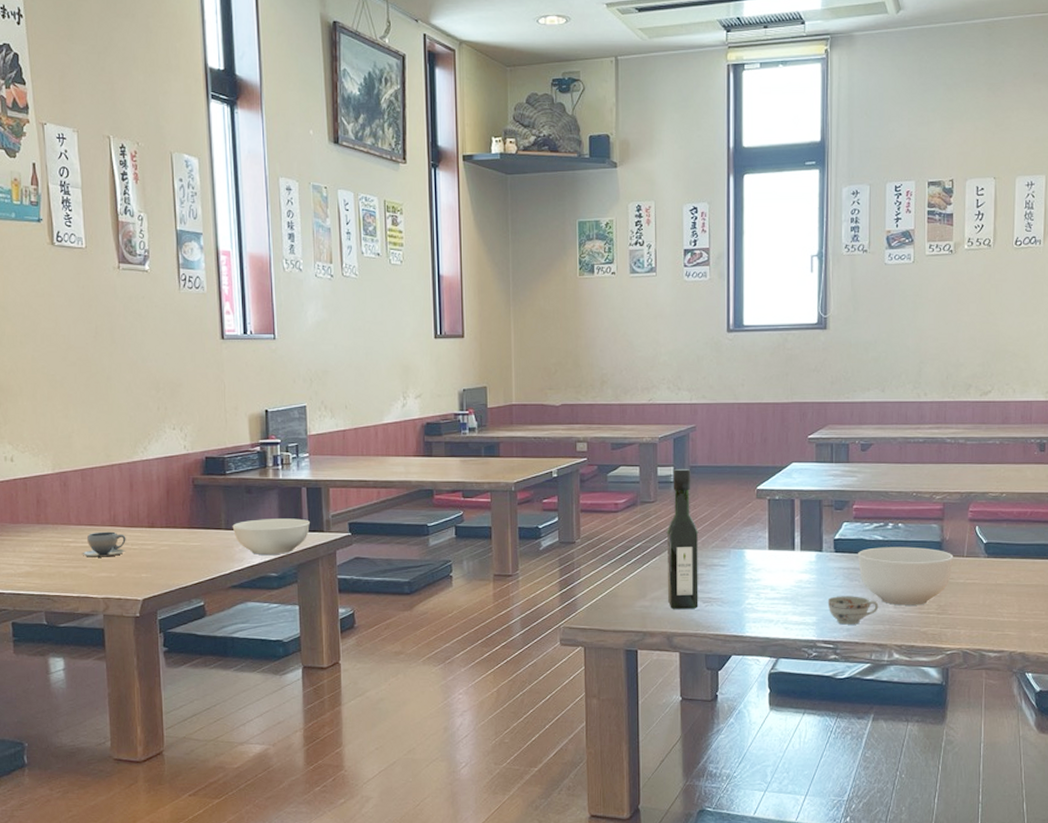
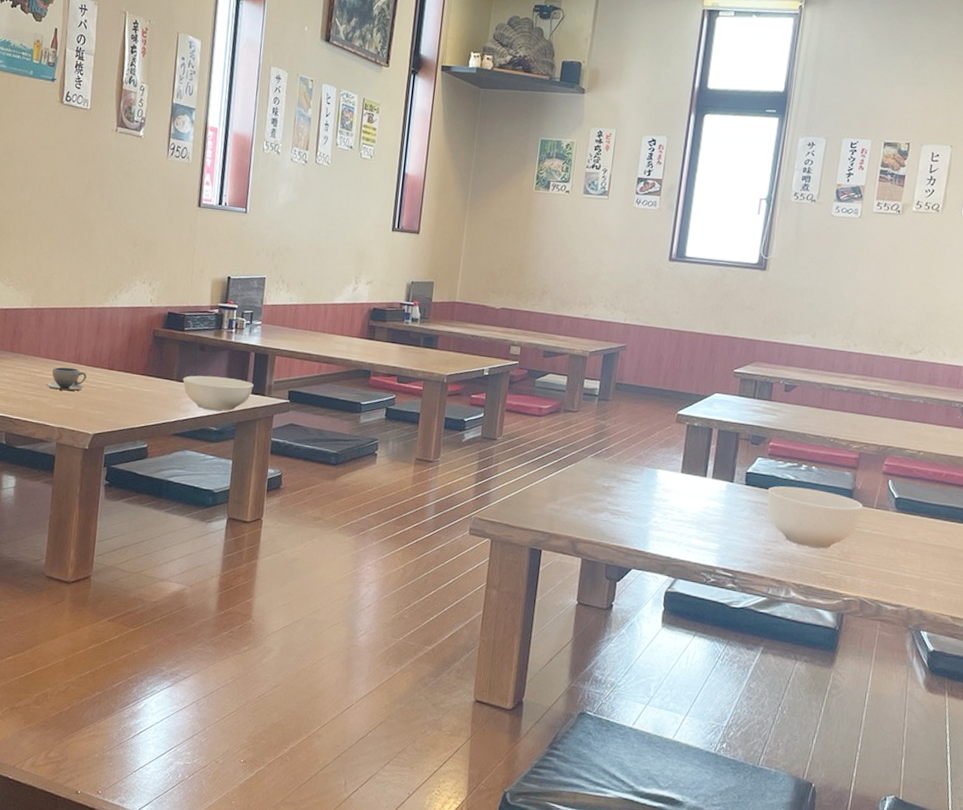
bottle: present [666,468,699,609] -> none [576,383,616,519]
teacup: present [827,596,879,625] -> none [731,527,782,558]

